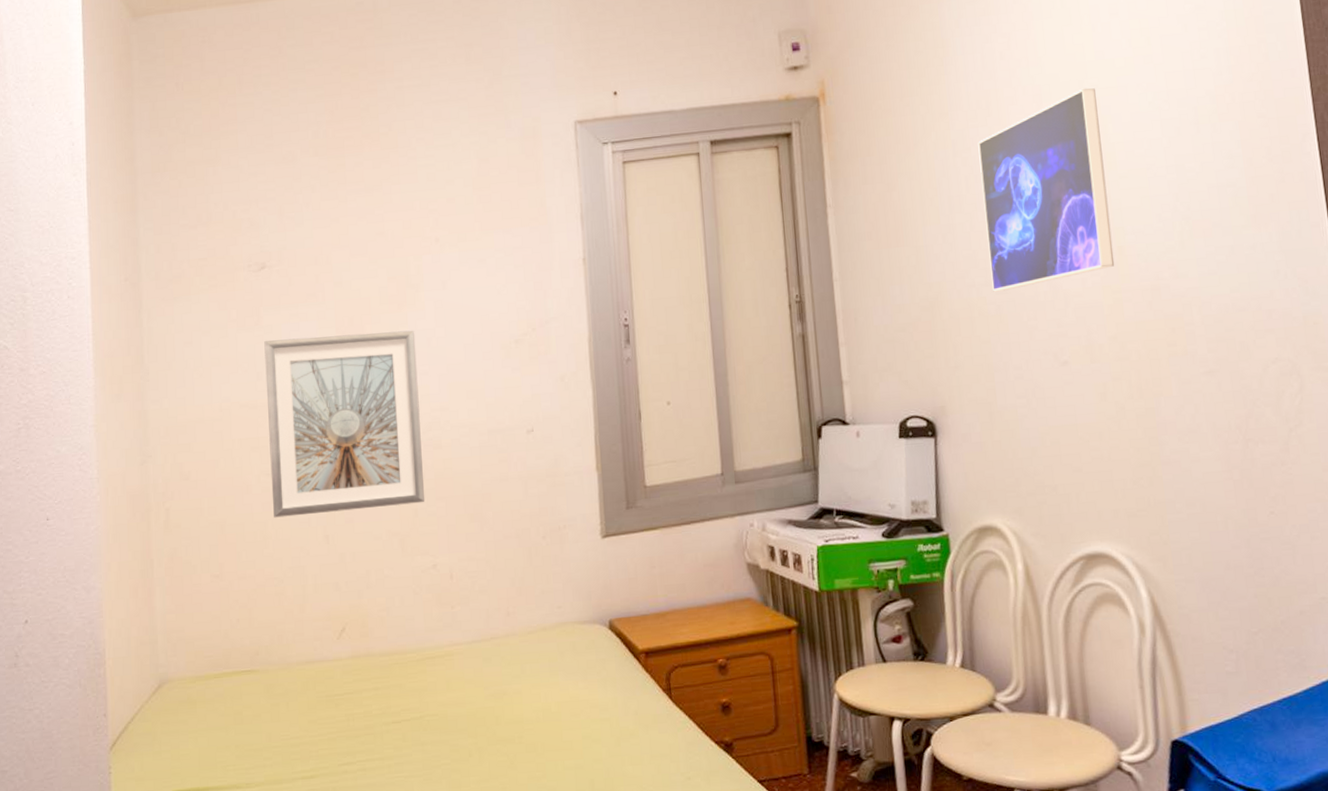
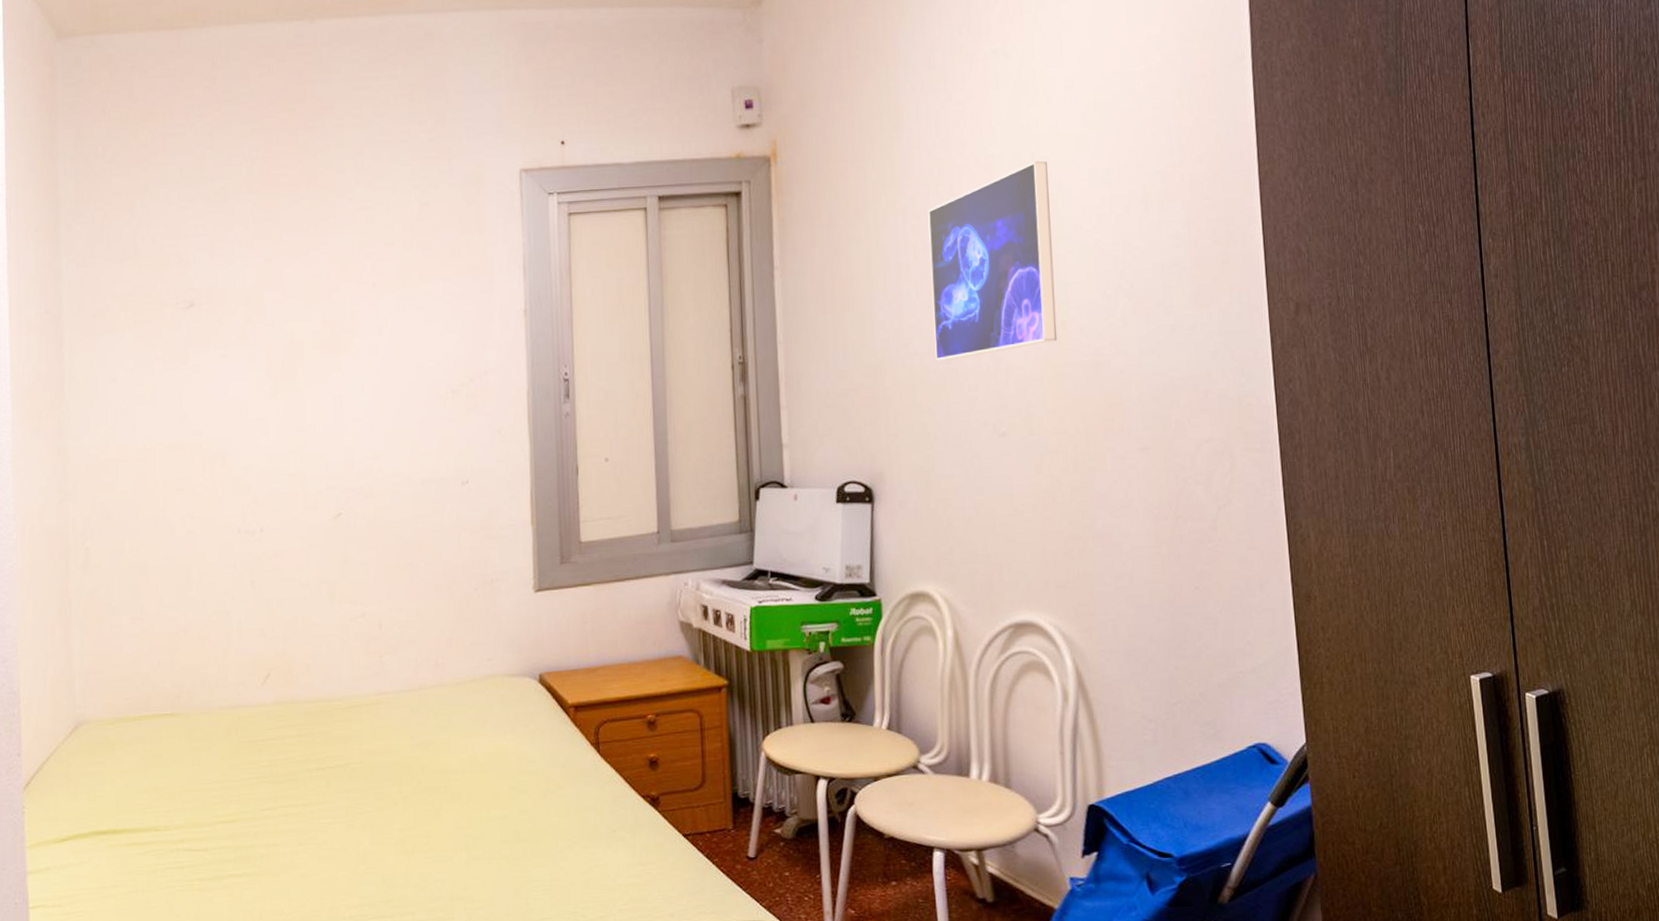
picture frame: present [264,330,425,518] -> none [191,376,356,561]

